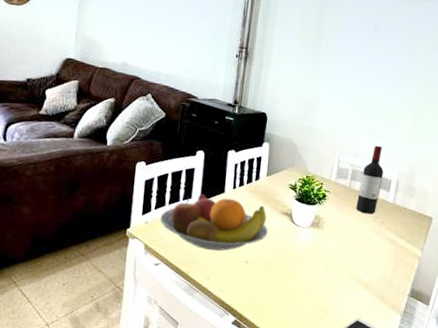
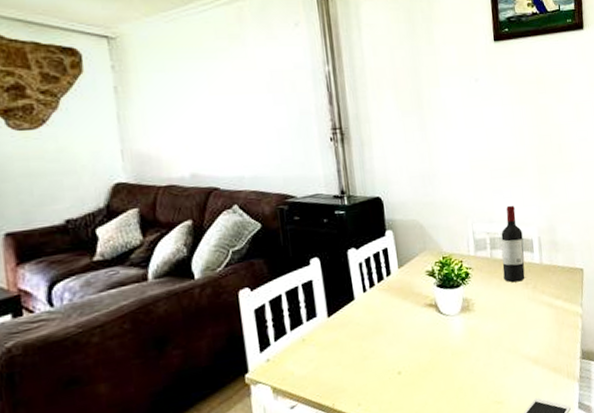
fruit bowl: present [160,194,268,251] -> none [283,303,416,373]

